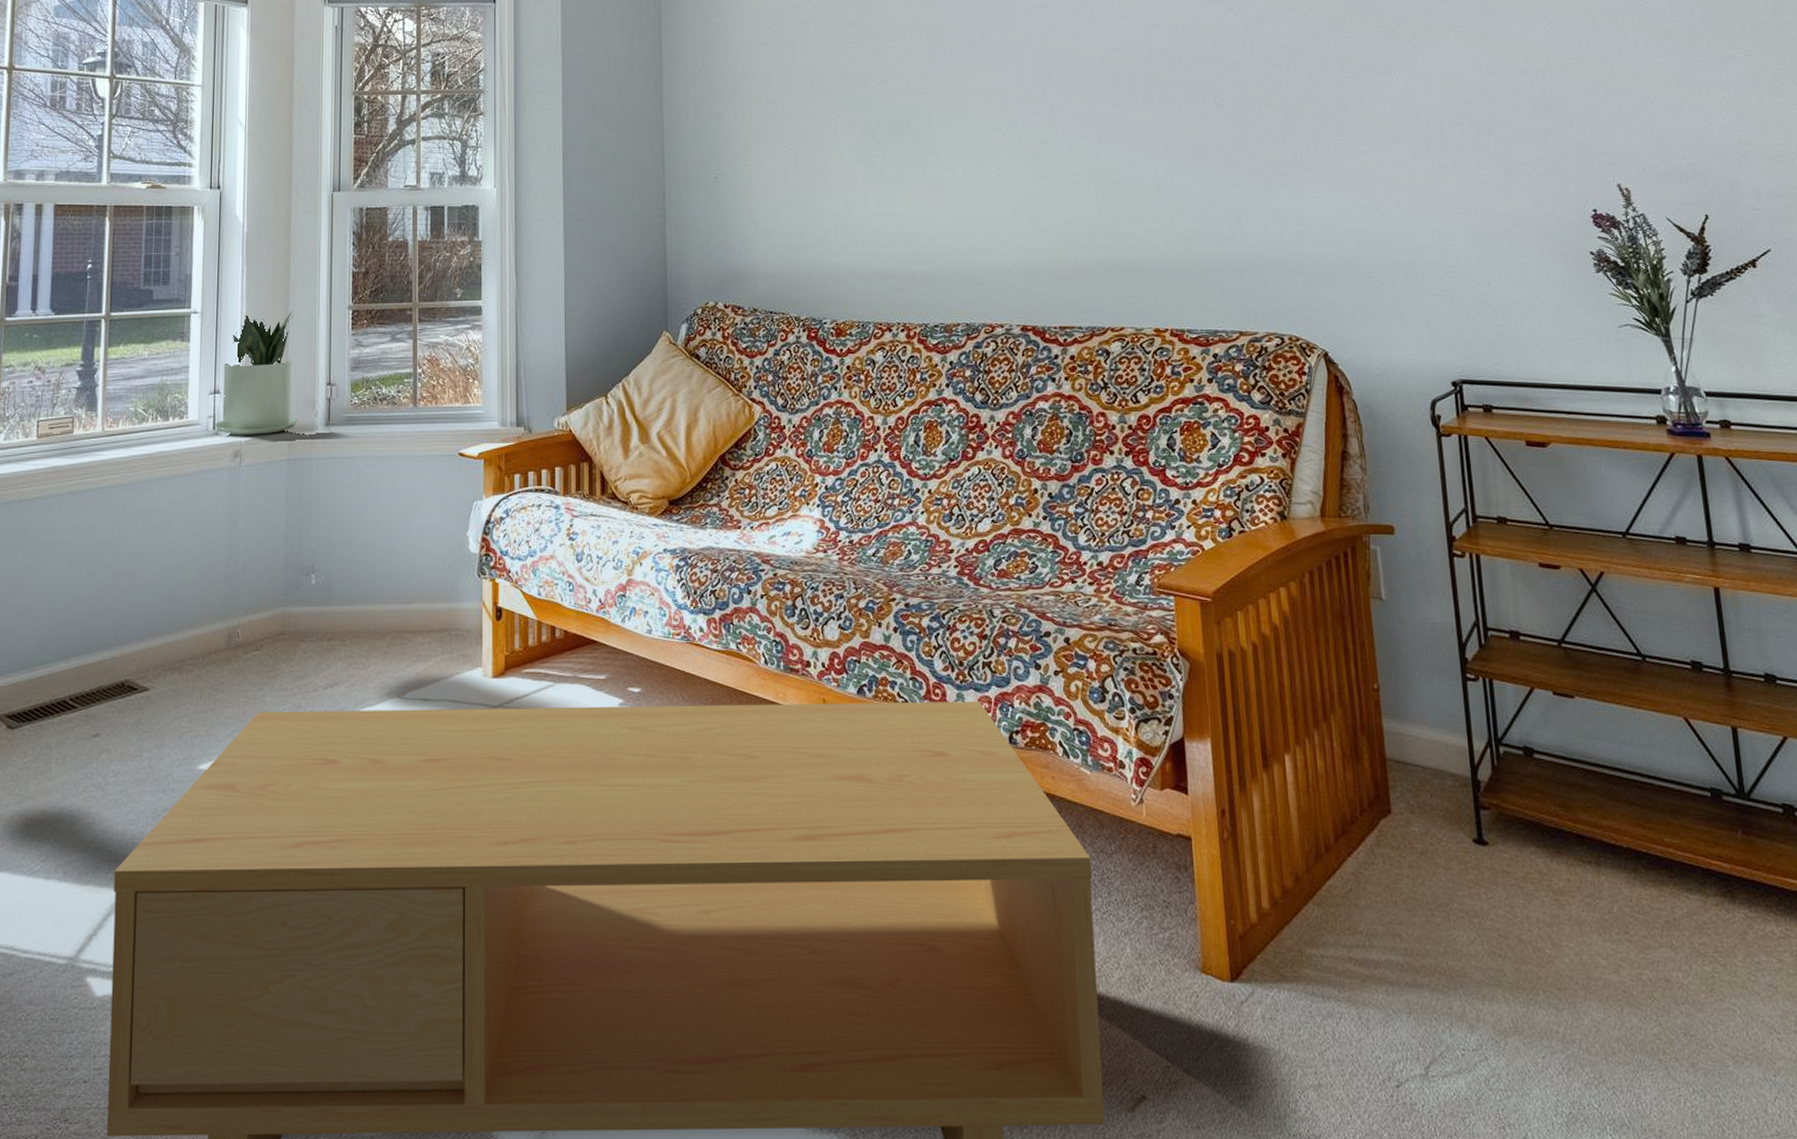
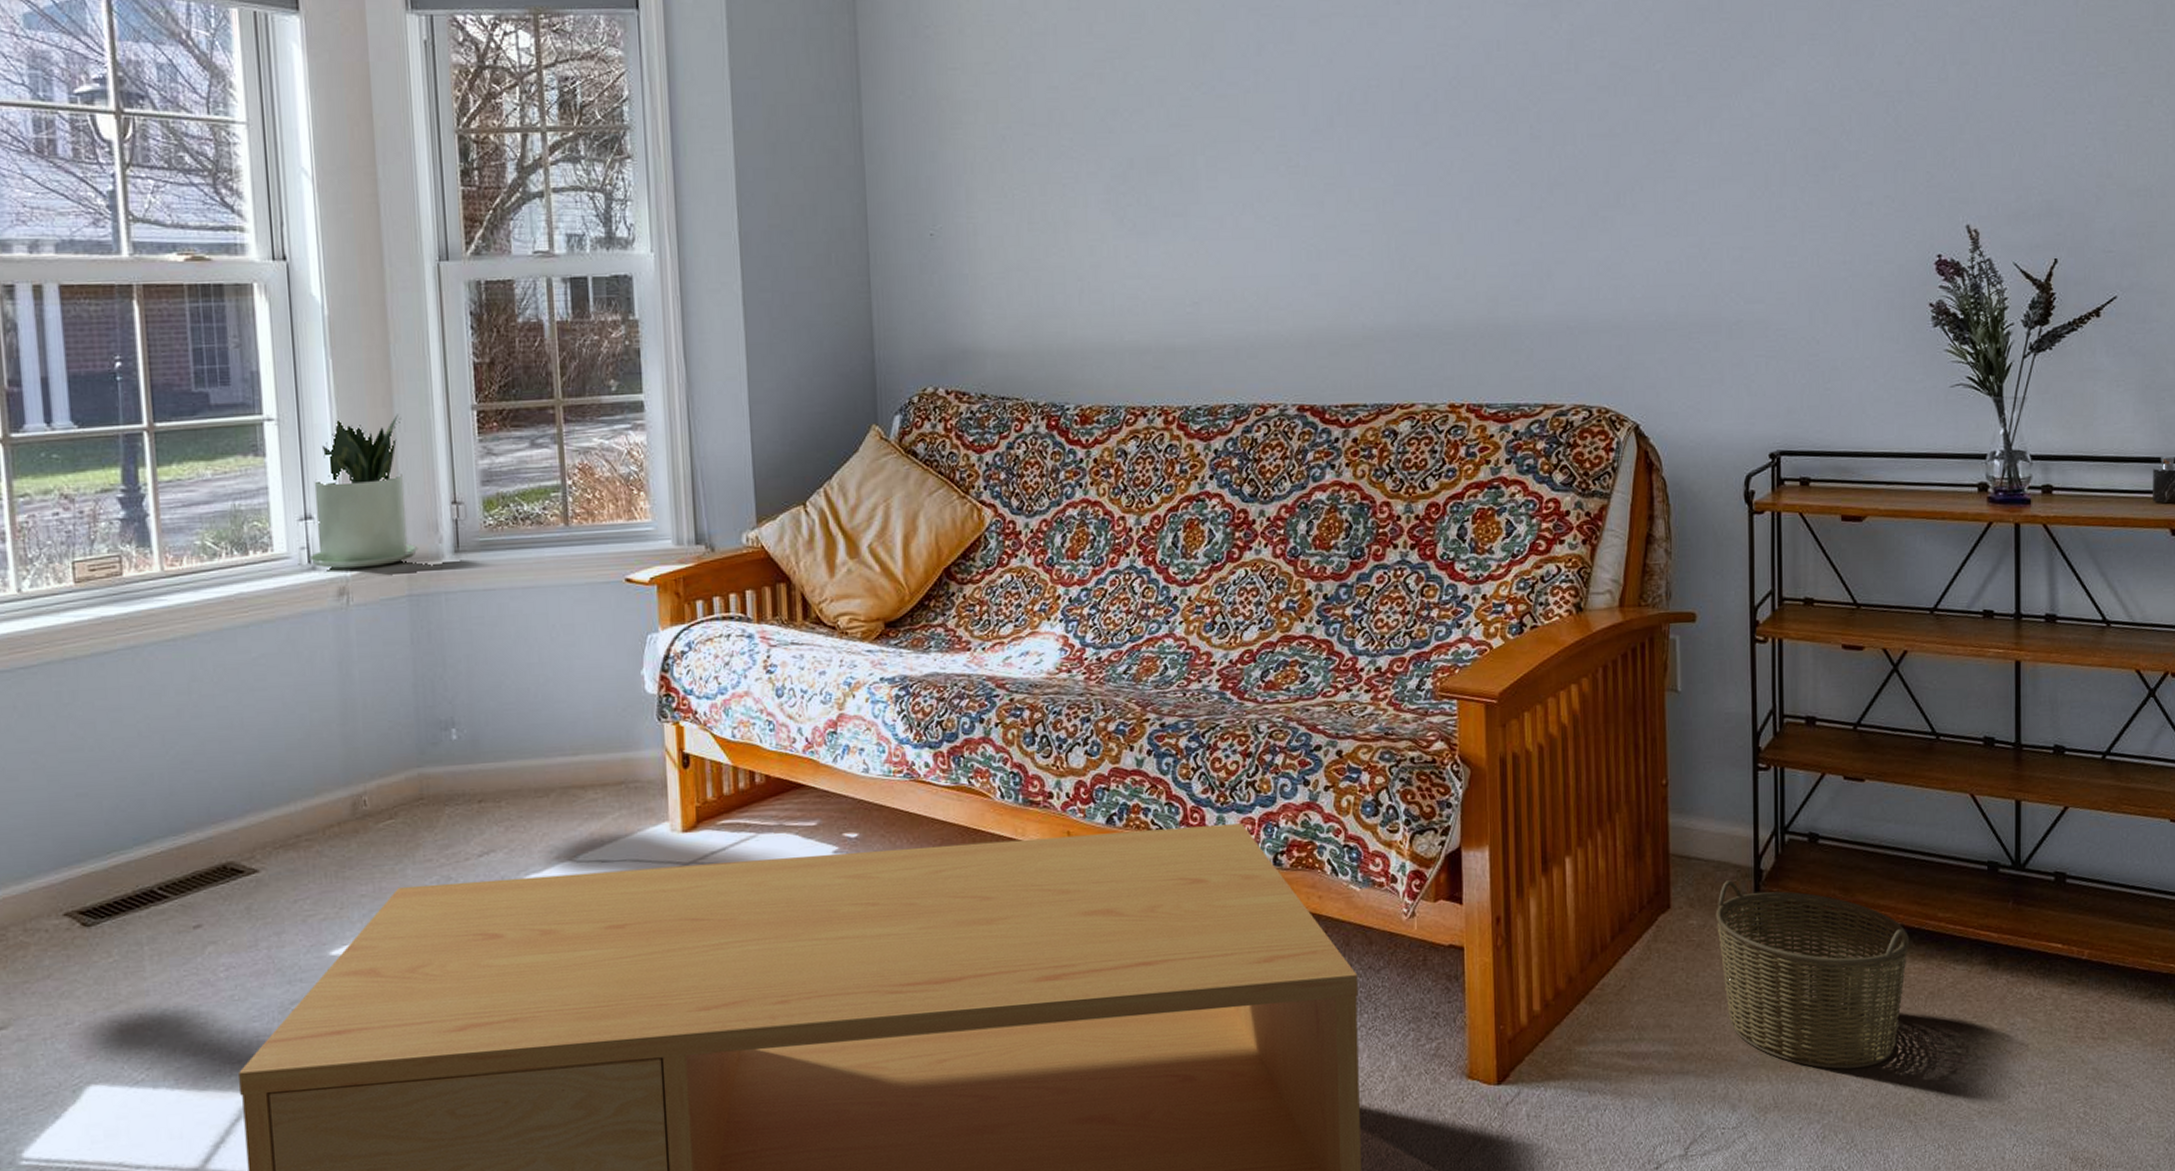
basket: none [1436,789,1639,997] -> present [1715,880,1910,1069]

